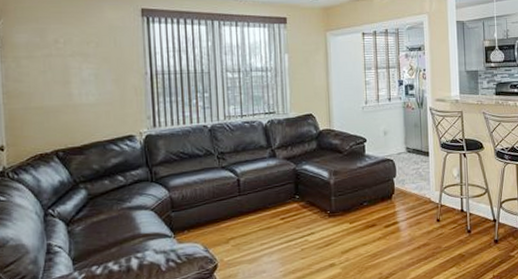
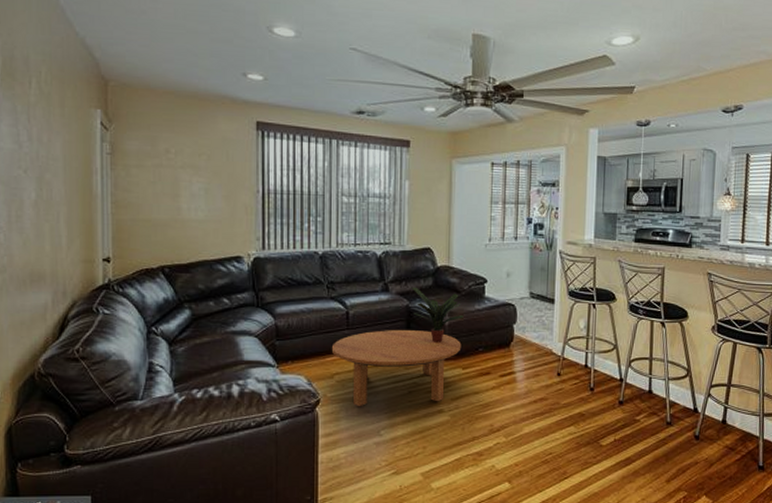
coffee table: none [225,190,348,268] -> present [331,330,462,407]
potted plant: none [297,151,347,201] -> present [411,287,464,342]

